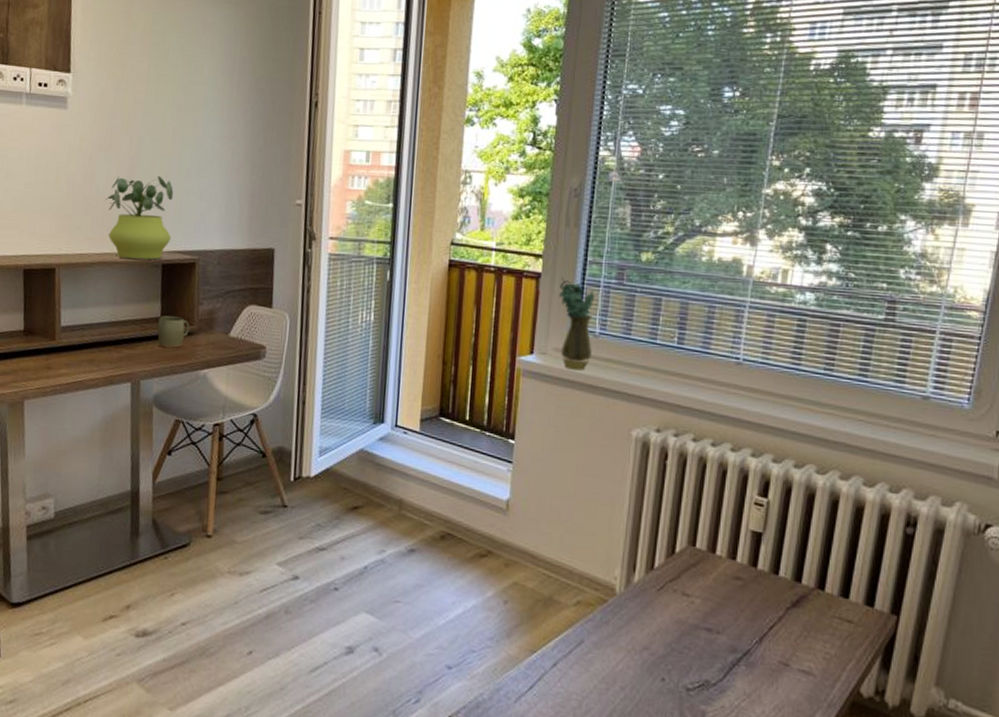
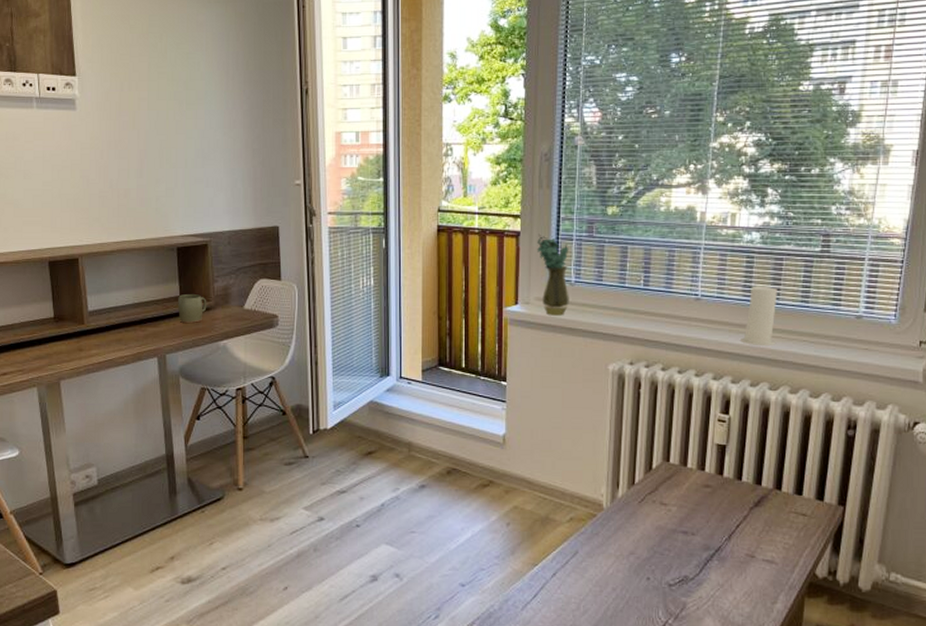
potted plant: present [105,175,174,260] -> none [119,166,184,245]
candle: none [784,353,832,424] -> present [739,286,777,346]

